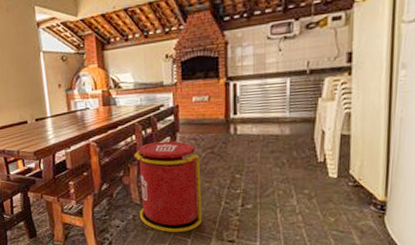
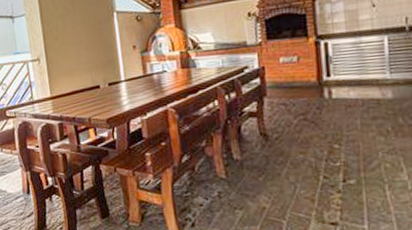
trash can: present [134,141,203,233] -> none [217,106,299,213]

